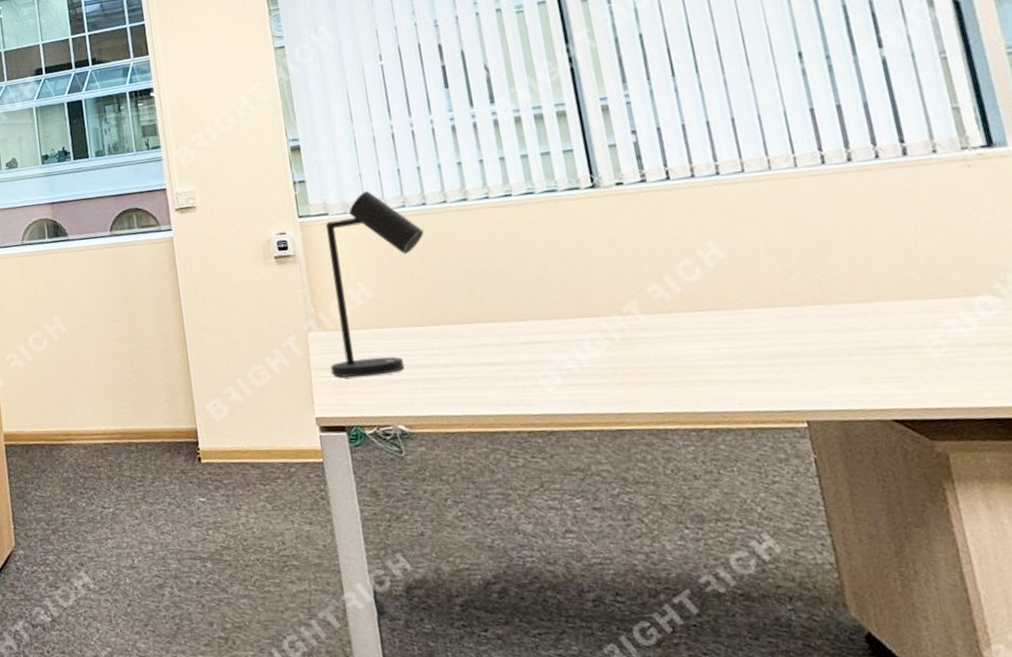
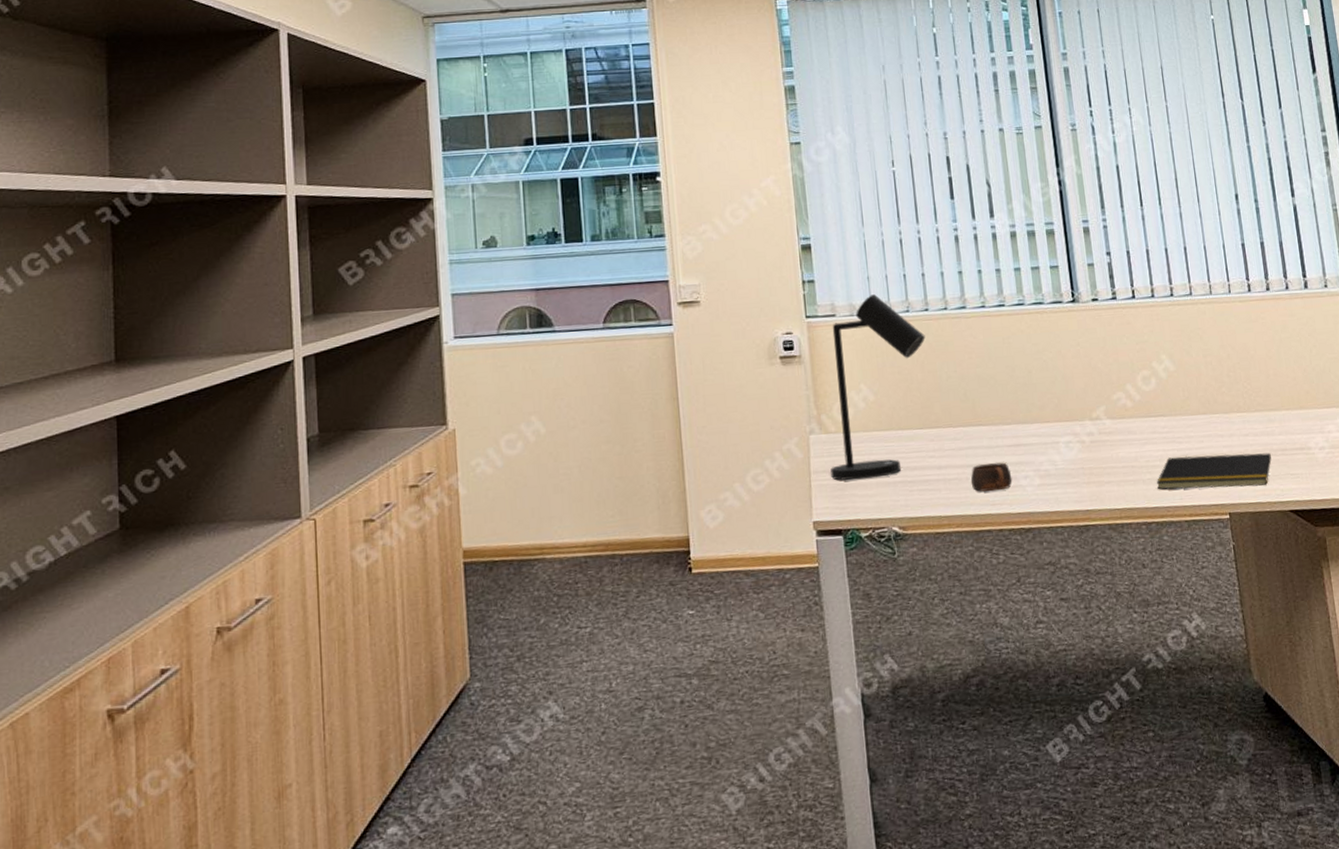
cup: none [481,361,530,392] -> present [970,462,1013,492]
notepad: none [708,351,864,393] -> present [1157,452,1272,490]

